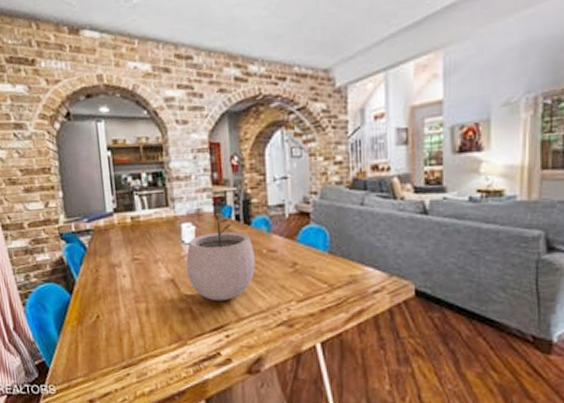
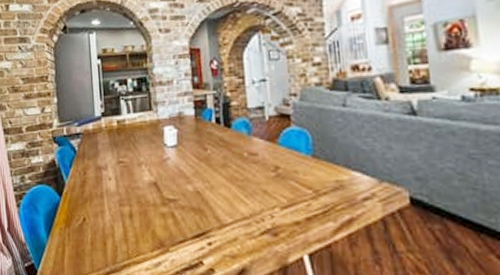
plant pot: present [186,214,255,301] -> none [168,117,237,206]

